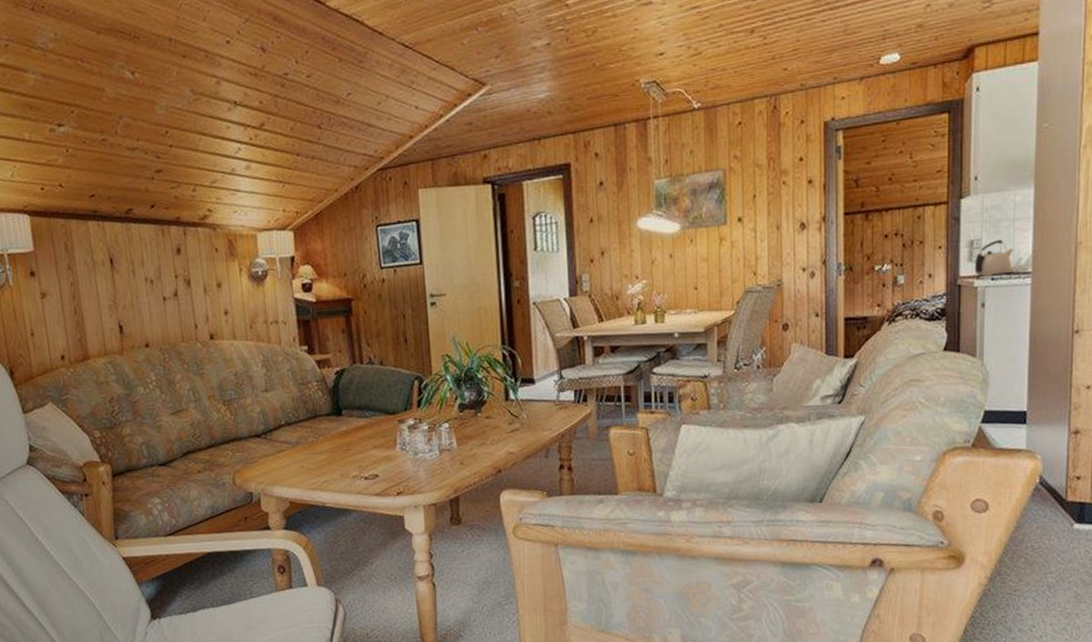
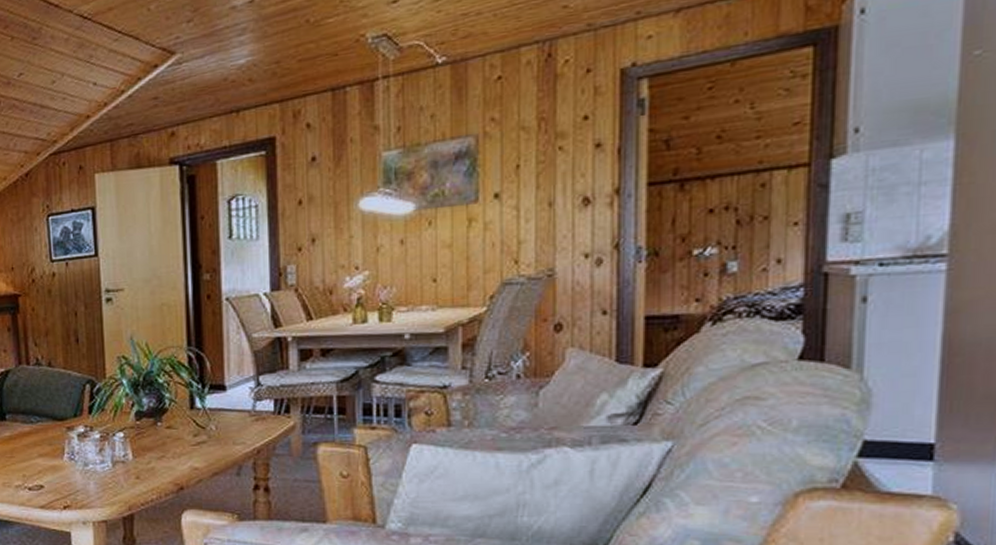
kettle: present [974,240,1014,276] -> none [850,211,918,261]

